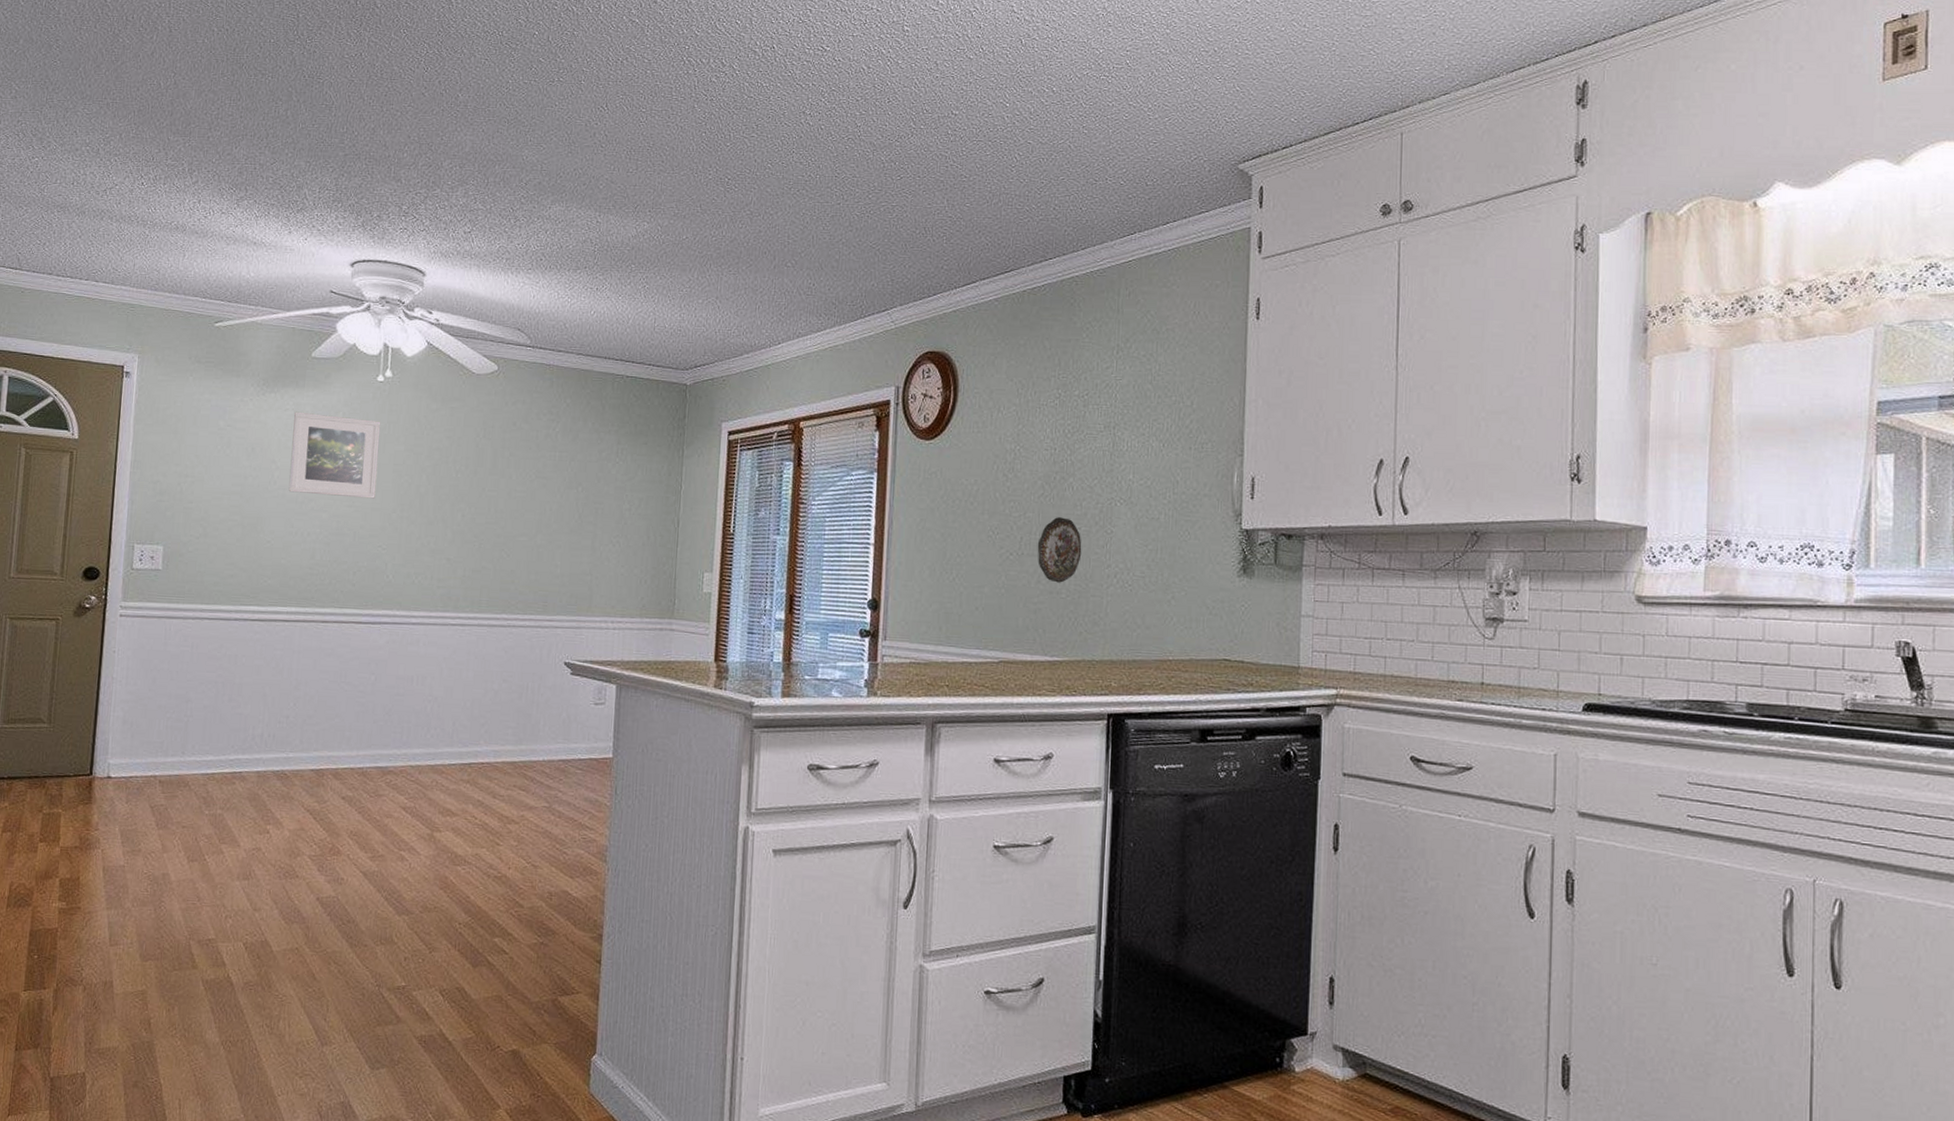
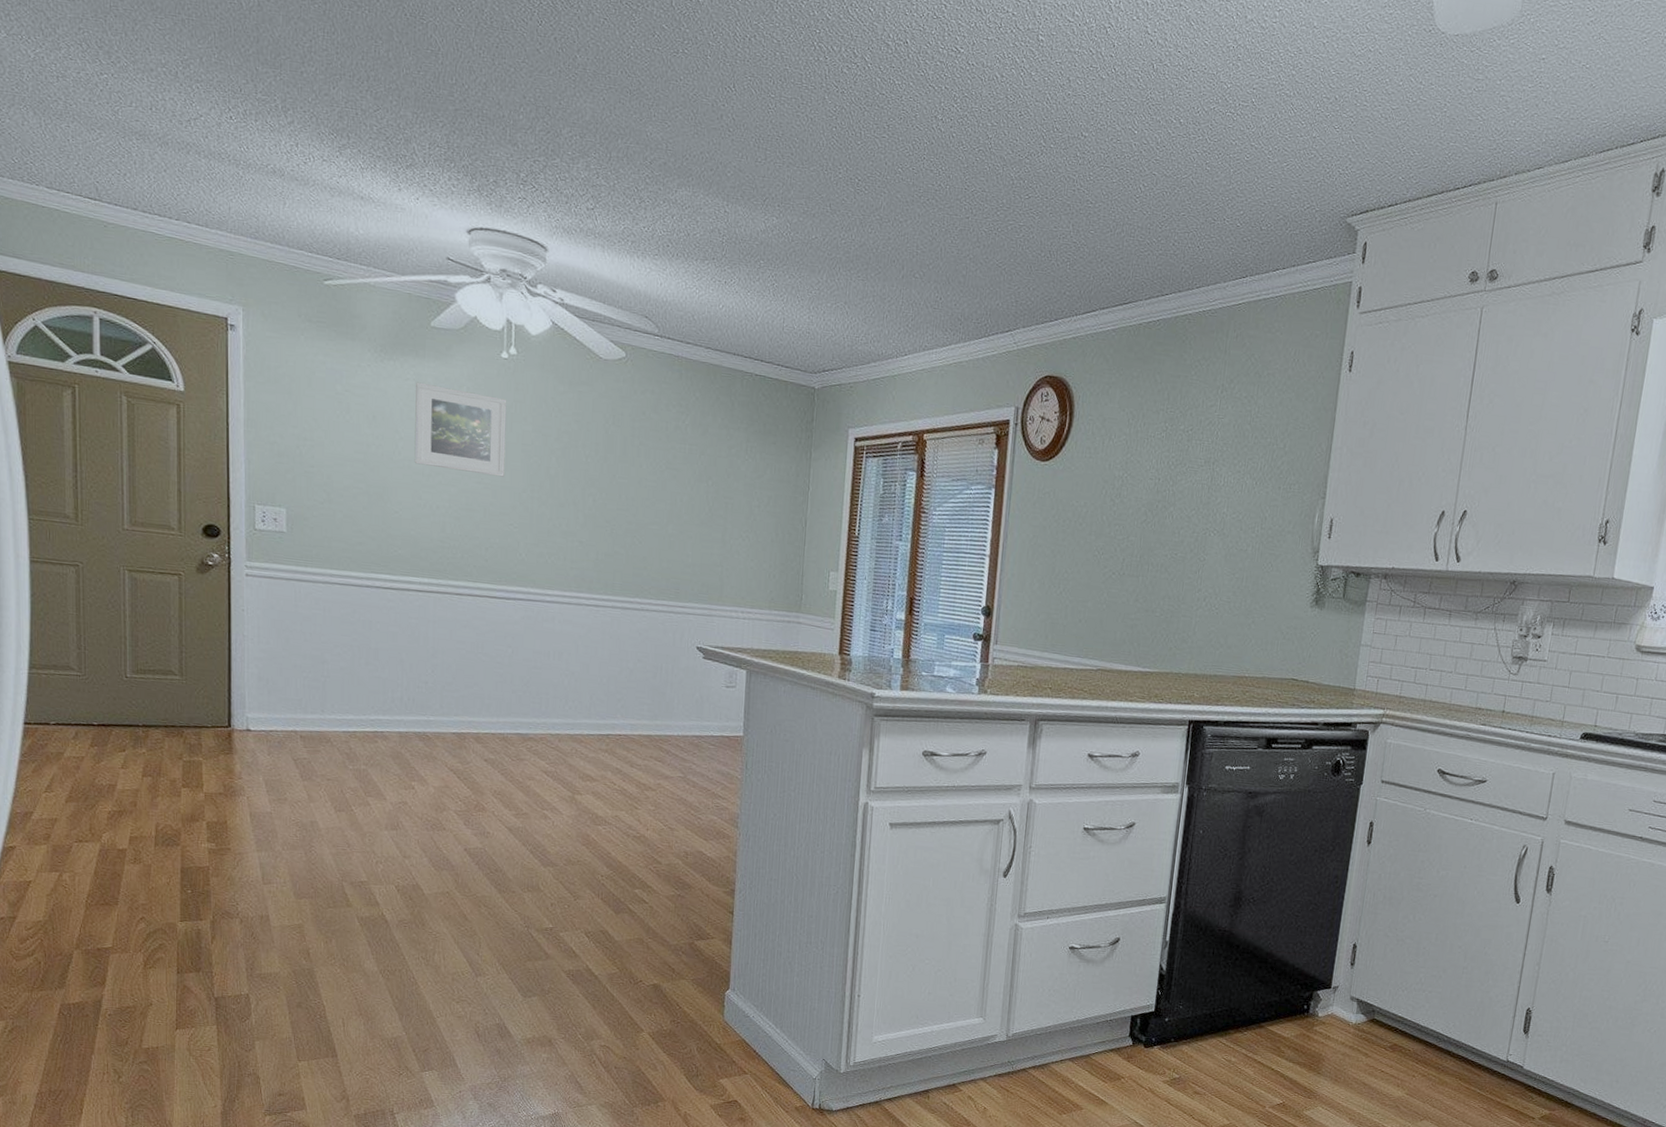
decorative plate: present [1037,517,1082,583] -> none [1137,542,1177,603]

